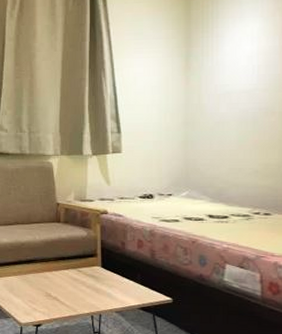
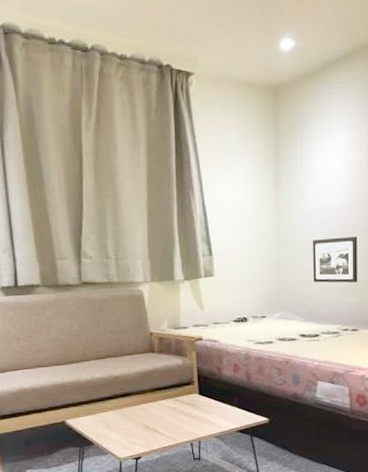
picture frame: none [223,120,271,166] -> present [313,236,358,283]

